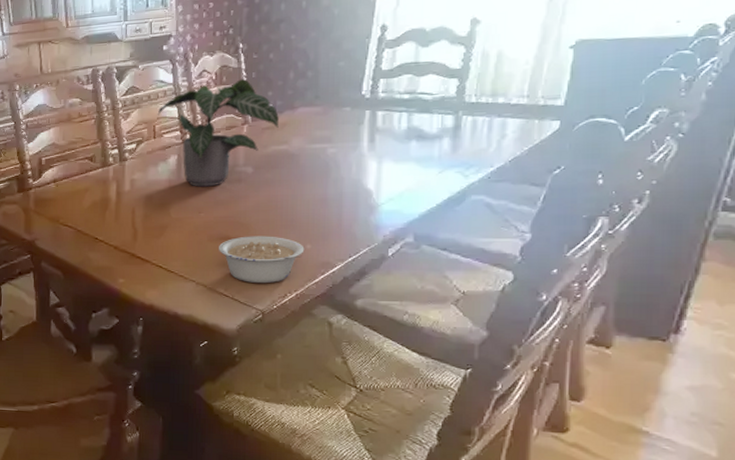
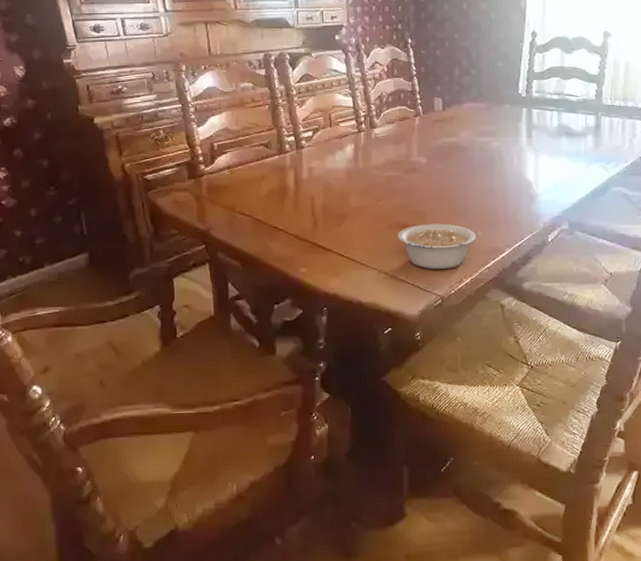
potted plant: present [157,78,279,187] -> none [332,72,448,176]

